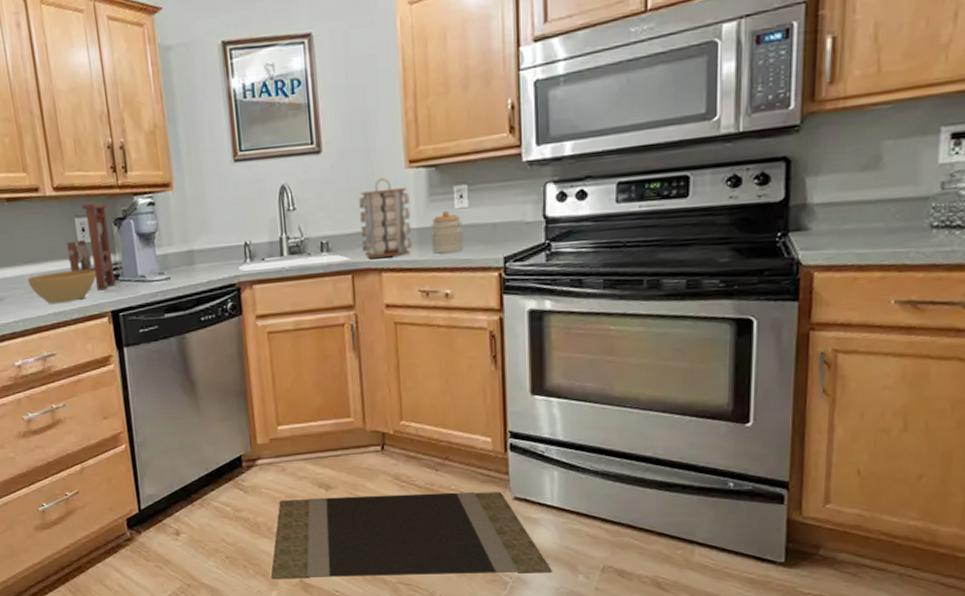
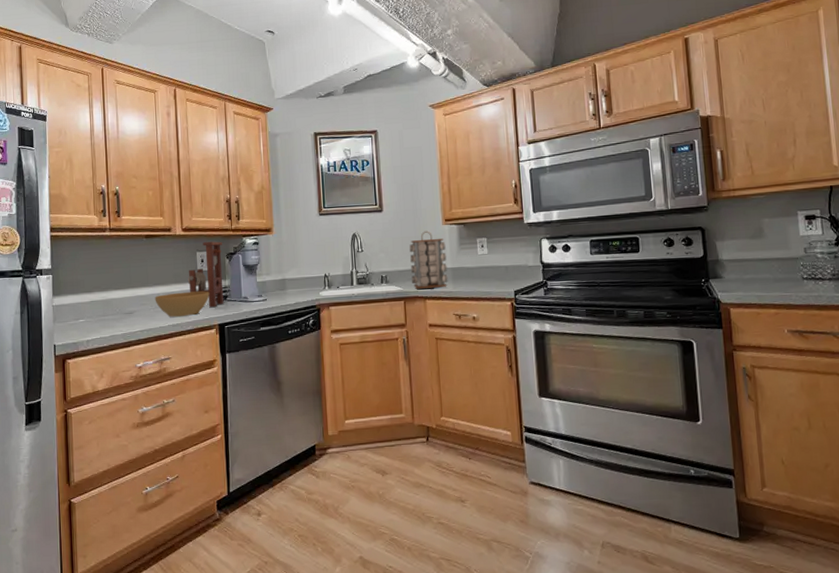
doormat: present [271,491,552,578] -> none [335,477,563,555]
jar: present [430,211,463,254] -> none [461,256,485,287]

